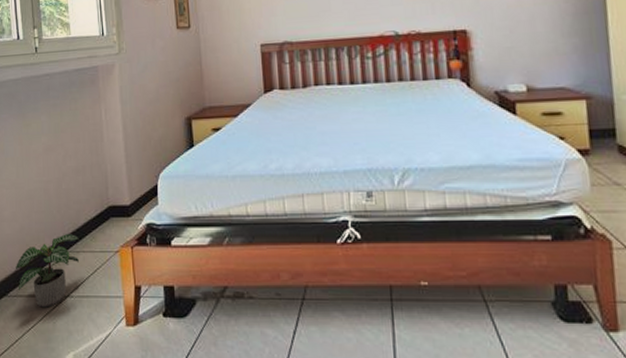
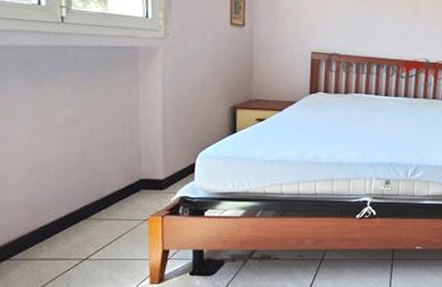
potted plant: present [16,234,79,308] -> none [23,203,103,270]

